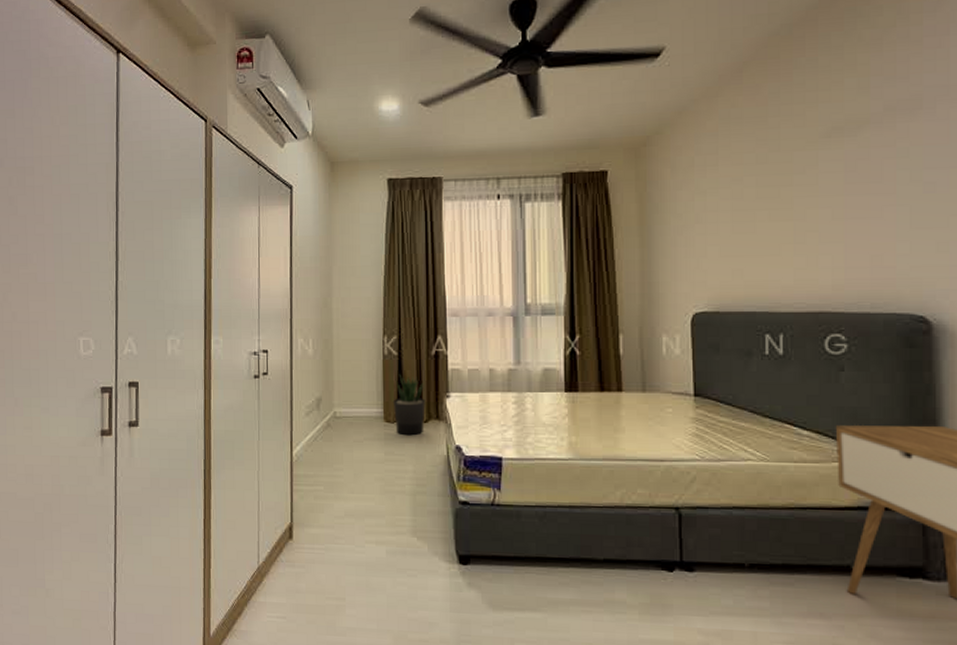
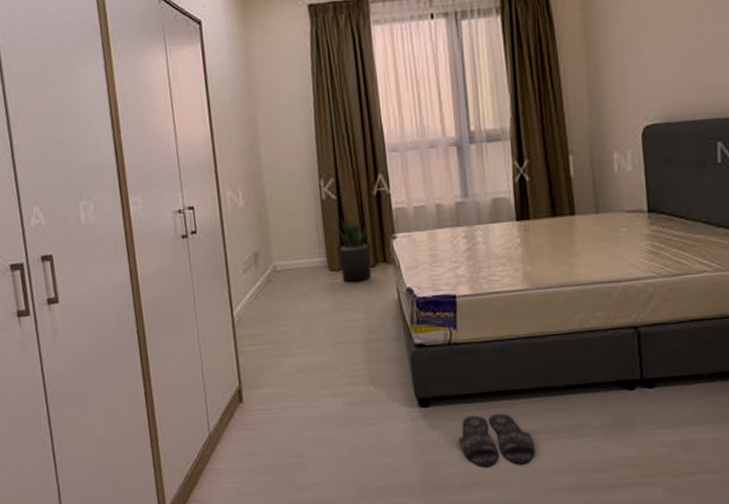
slippers: none [494,579,570,635] -> present [458,413,535,467]

